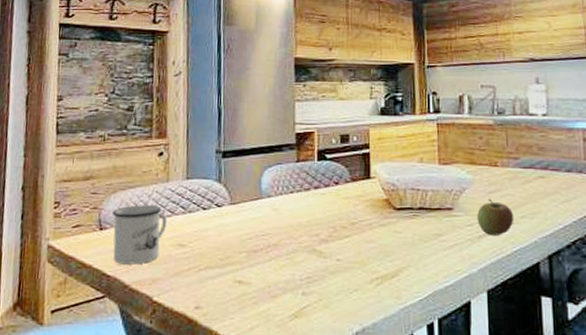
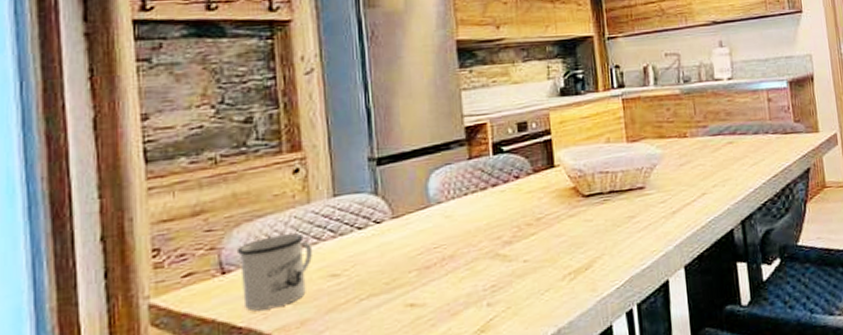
apple: present [477,198,514,235] -> none [669,171,707,210]

